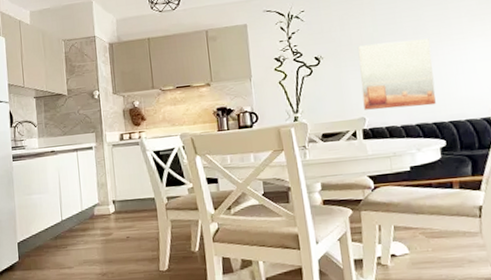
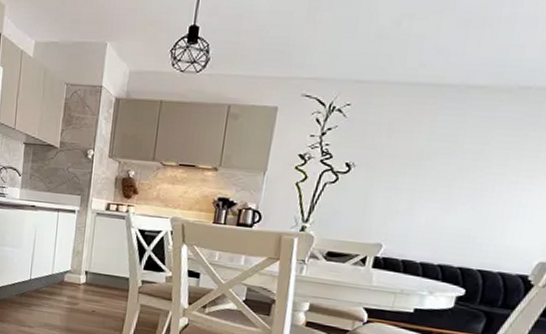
wall art: present [357,38,436,110] -> none [384,160,490,248]

